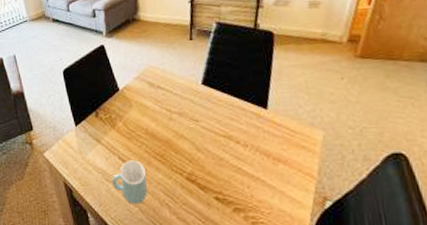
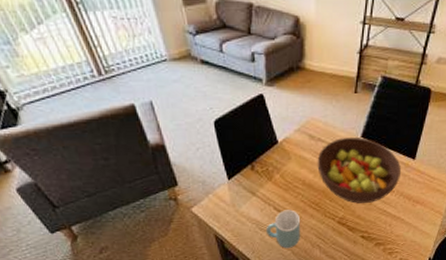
fruit bowl: none [158,84,253,158] -> present [317,136,402,204]

